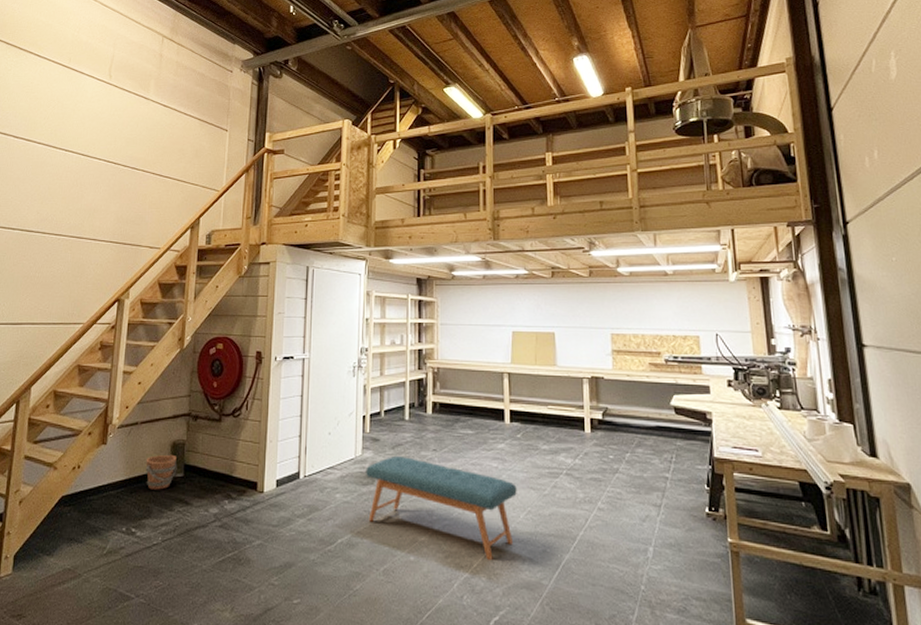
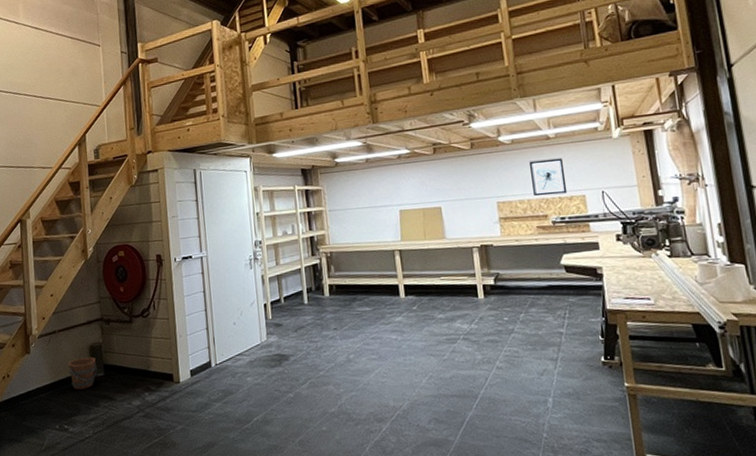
bench: present [366,455,517,560] -> none [272,337,418,423]
wall art: none [645,295,682,332] -> present [528,158,568,197]

